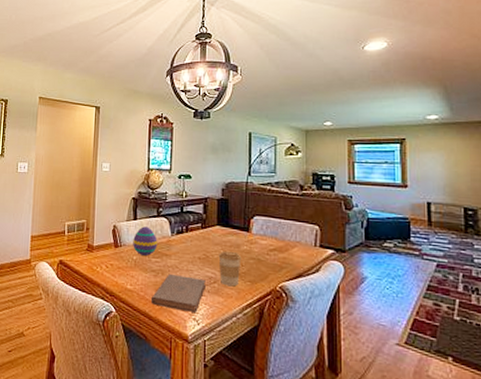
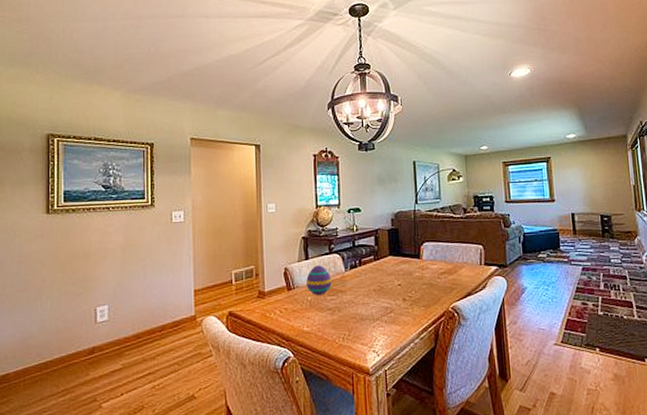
book: present [150,273,206,313] -> none [329,309,383,345]
coffee cup: present [218,250,242,287] -> none [392,279,415,314]

